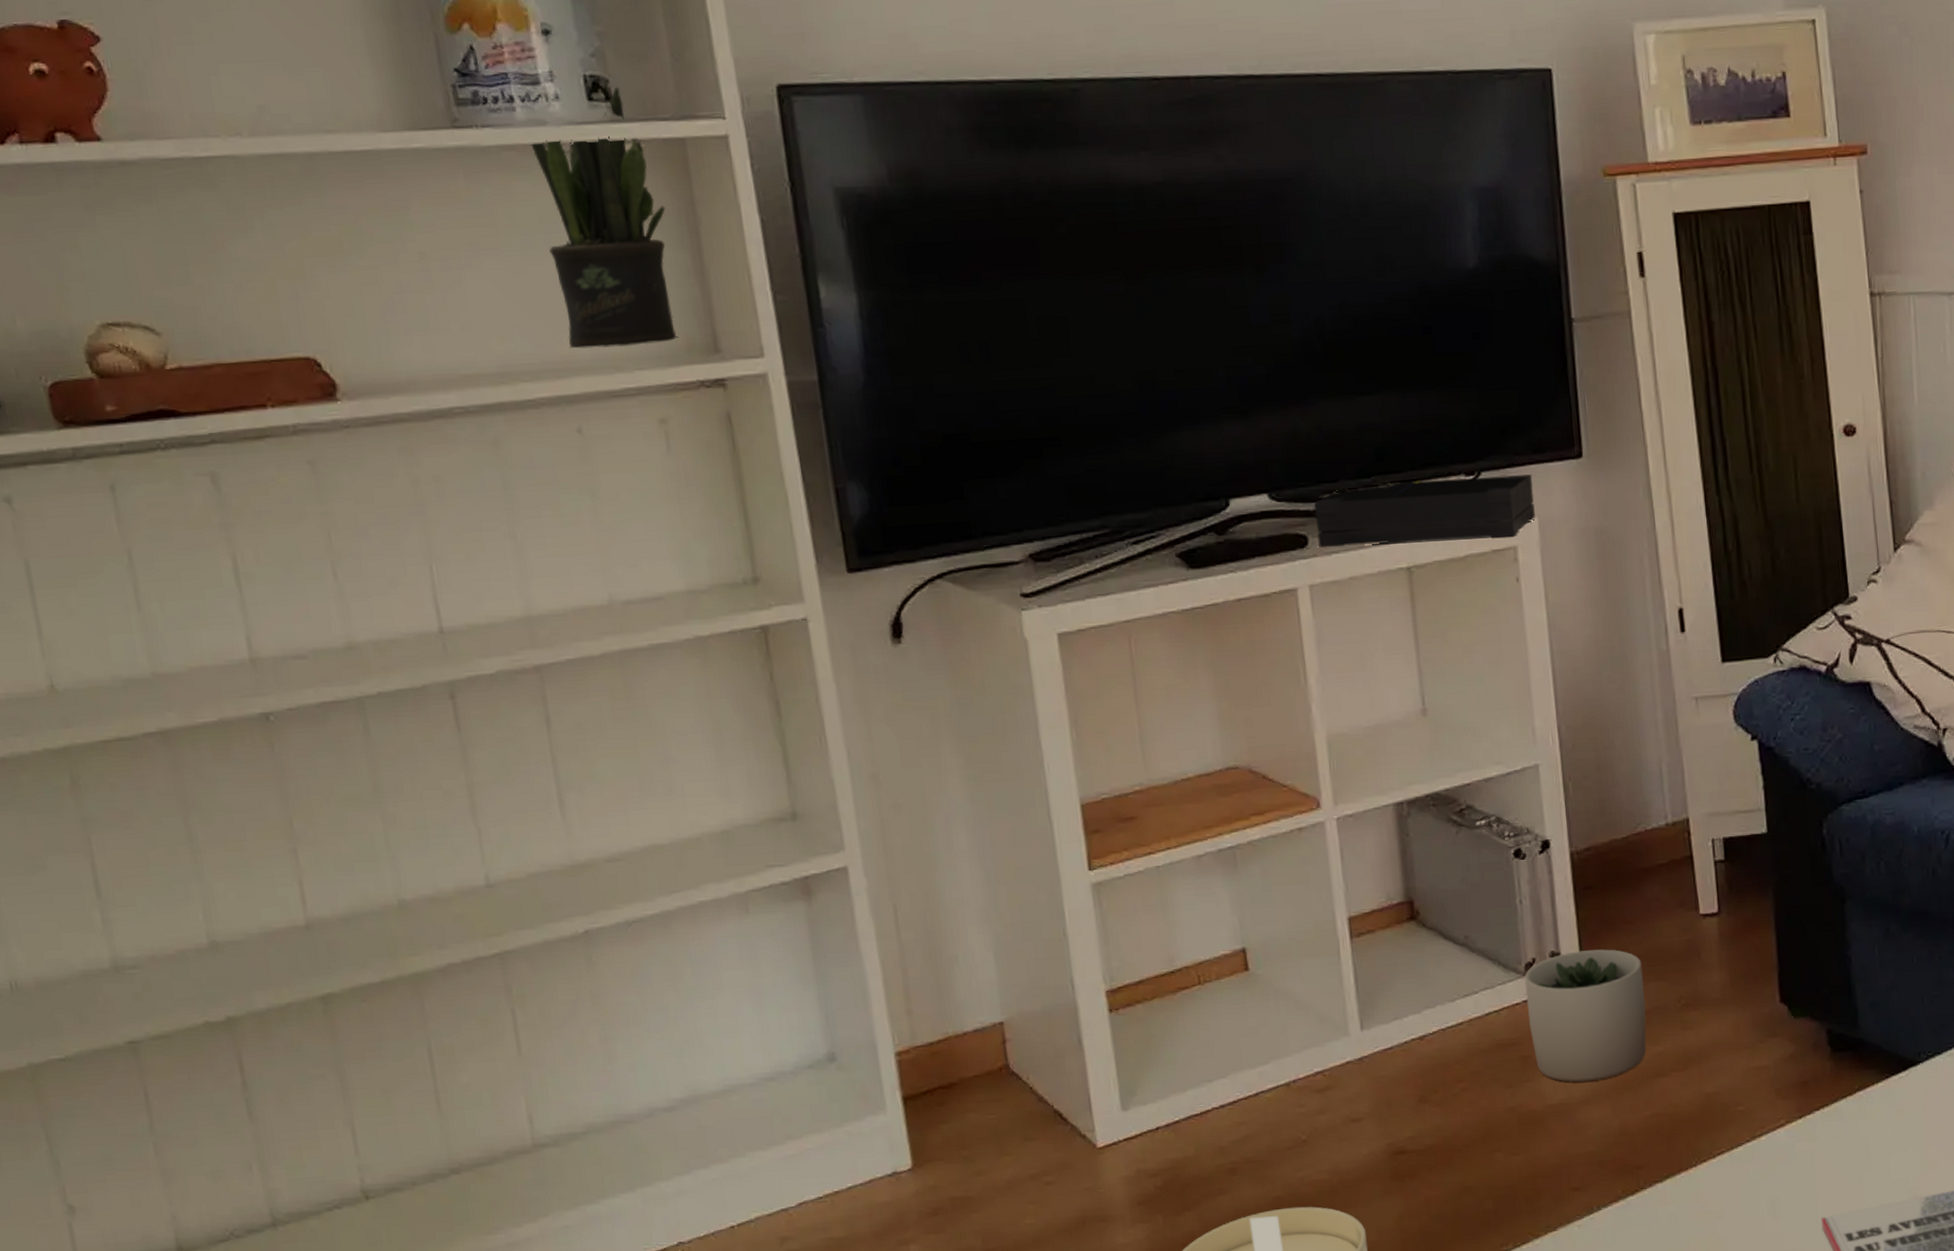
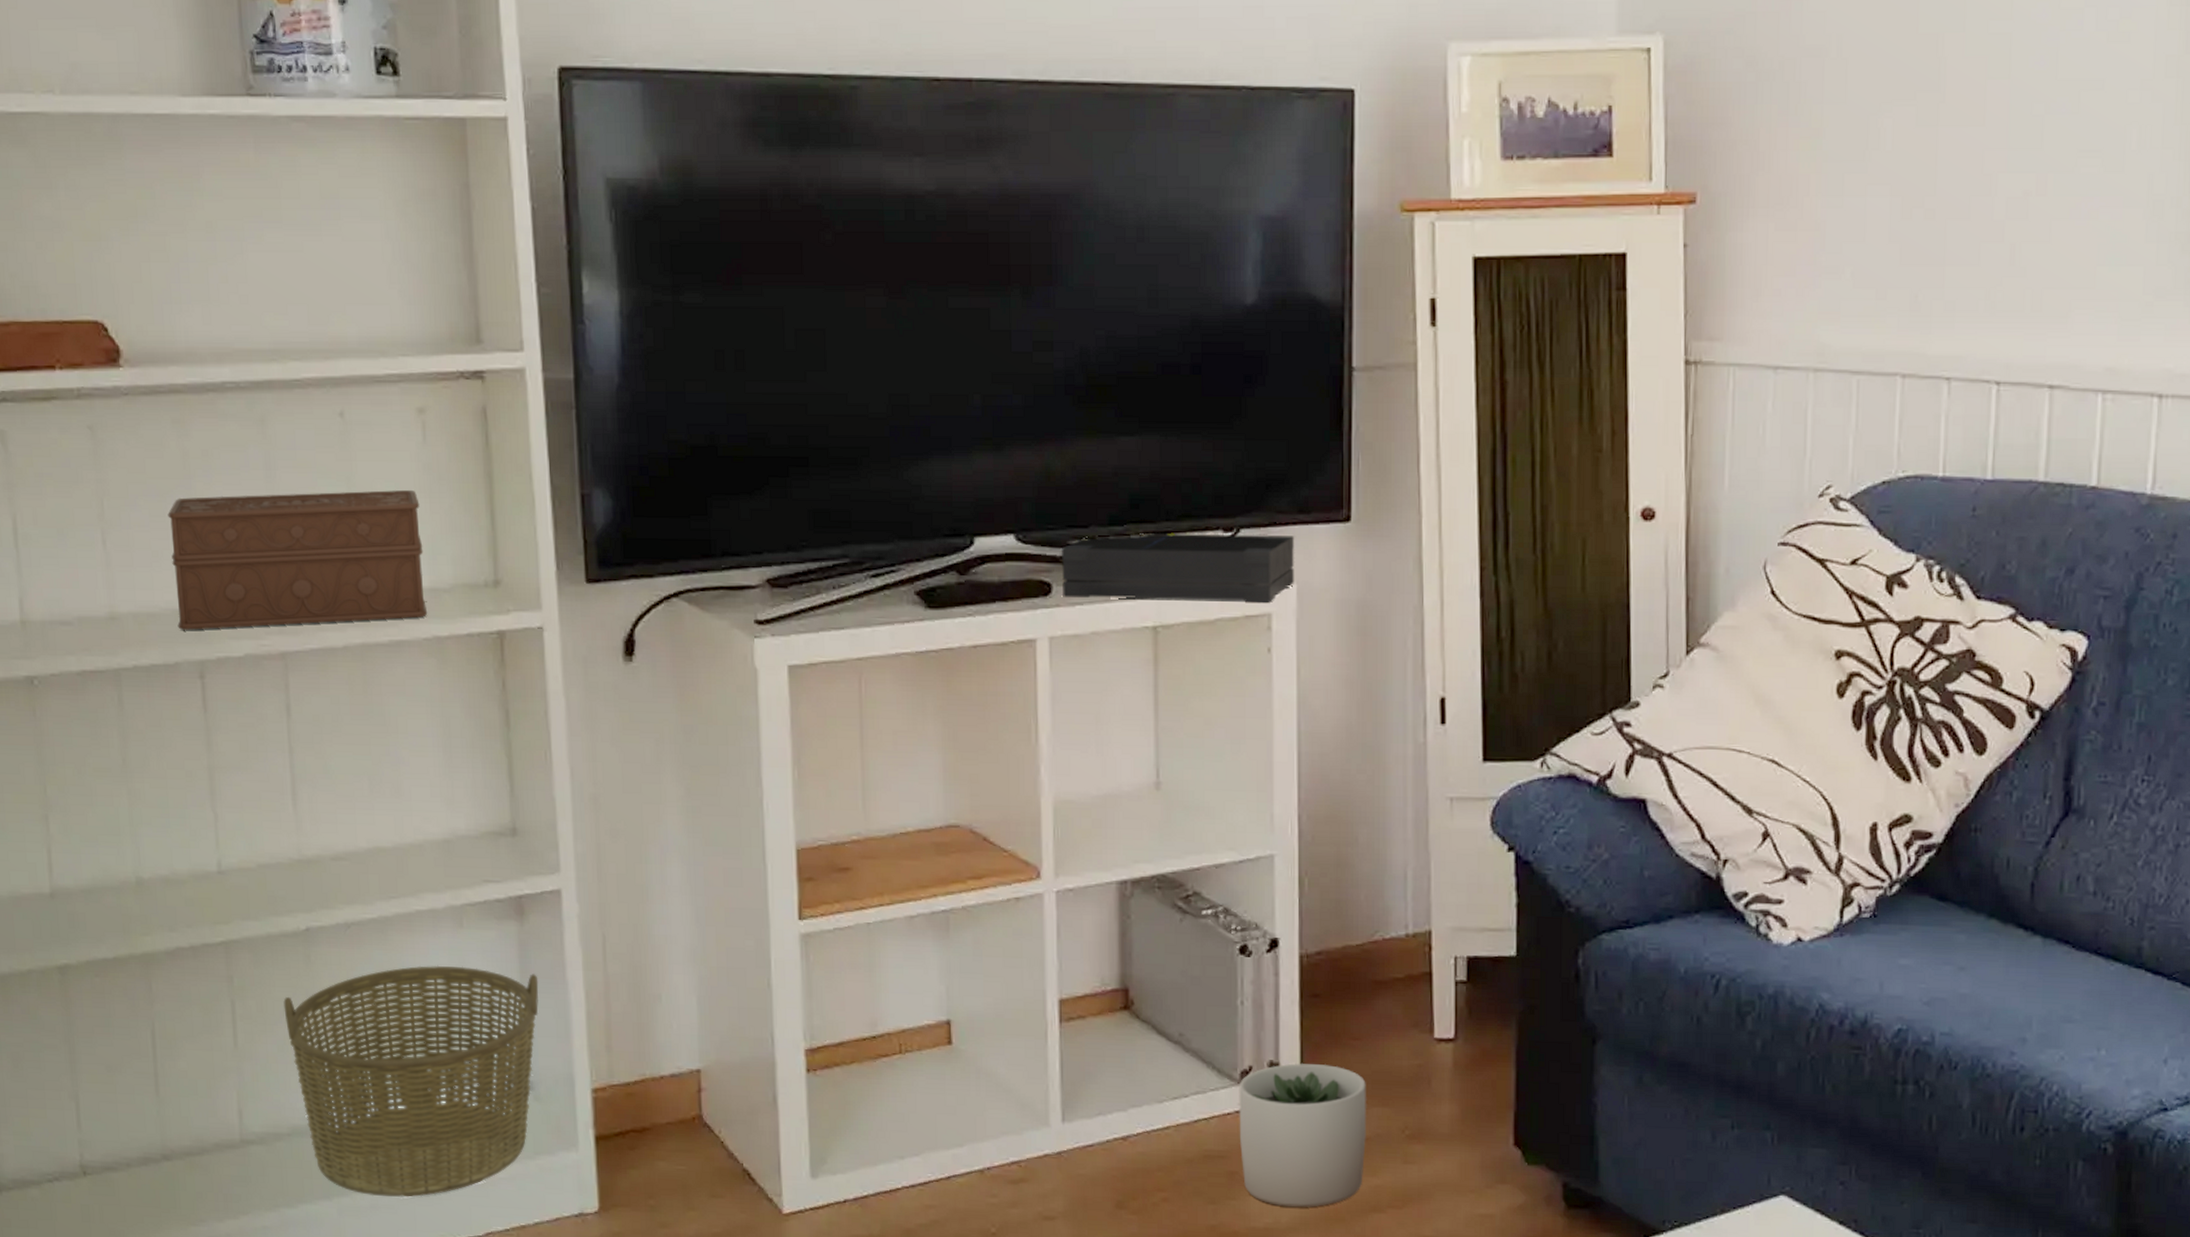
decorative box: none [402,498,687,653] -> present [168,490,428,630]
potted plant: present [531,86,677,349] -> none [319,60,442,332]
basket: none [567,949,834,1182] -> present [283,965,539,1198]

